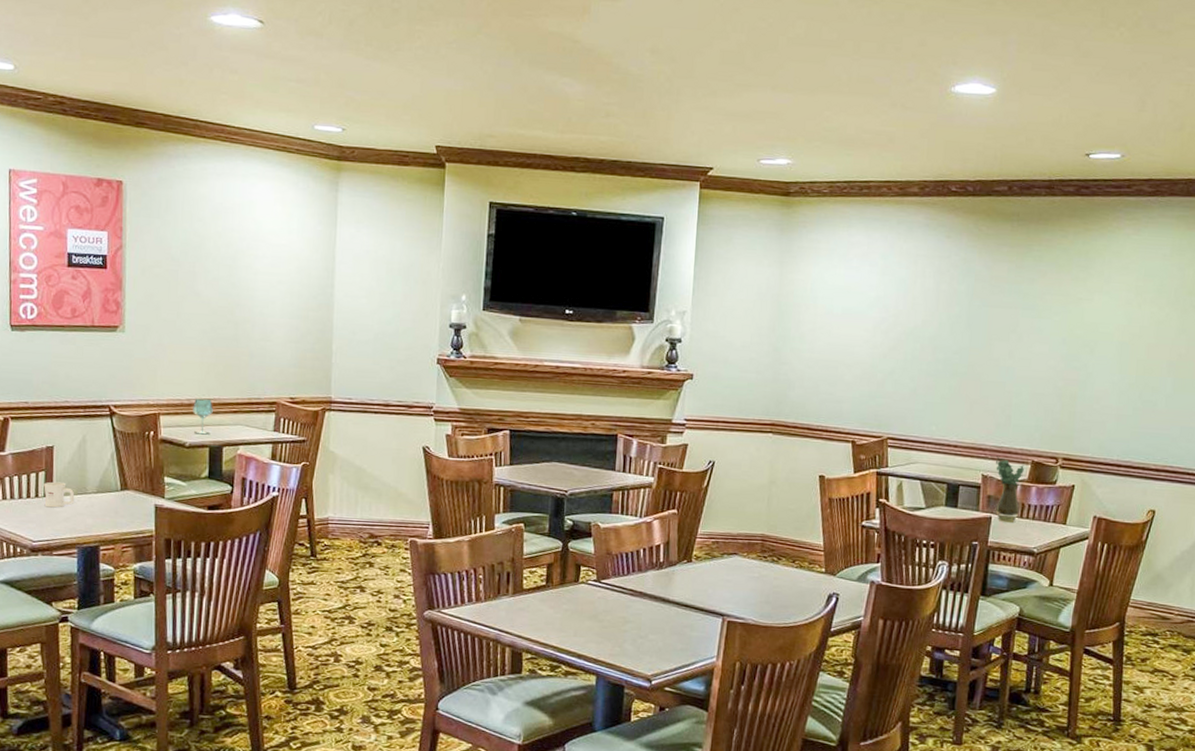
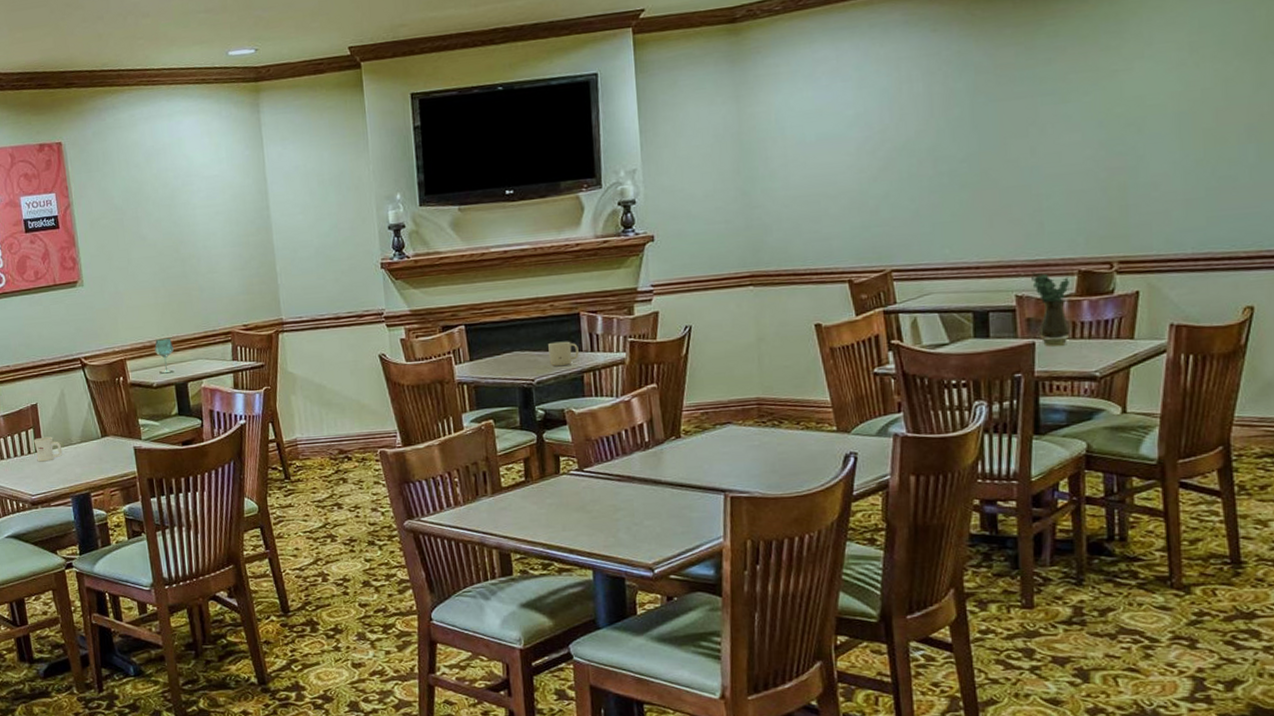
mug: none [584,458,612,482] -> present [548,341,579,366]

